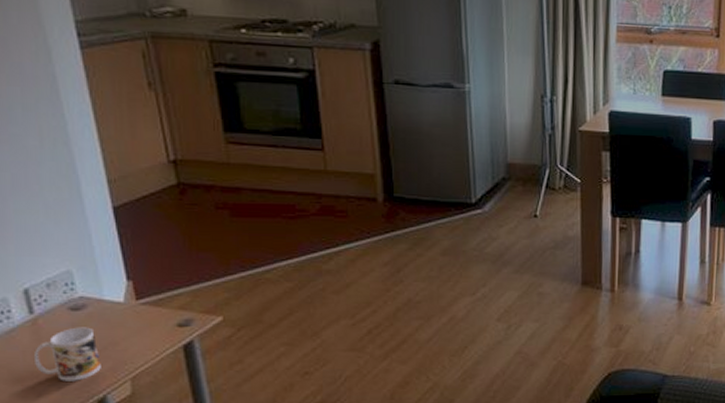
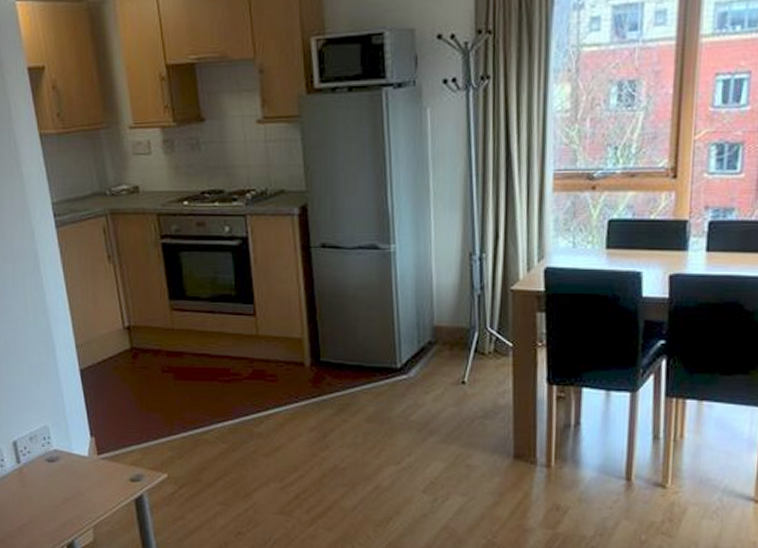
mug: present [33,327,101,381] -> none [19,477,70,526]

